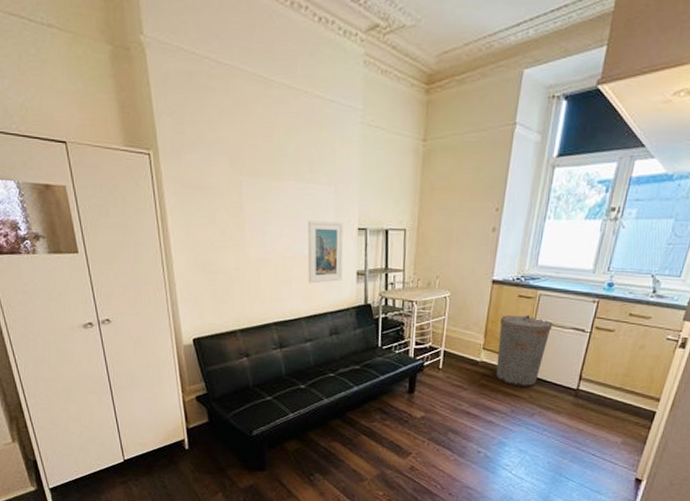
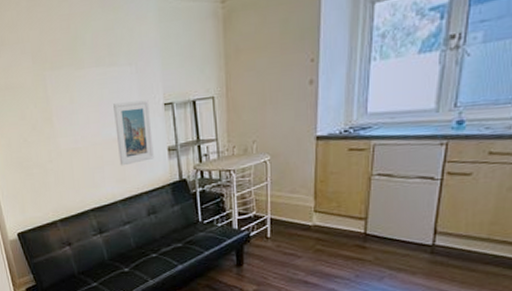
trash can: present [495,314,553,387] -> none [330,168,394,249]

